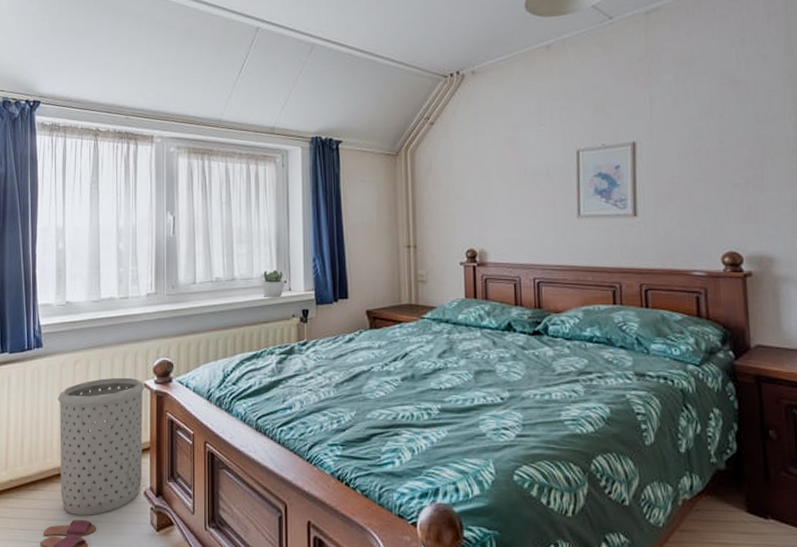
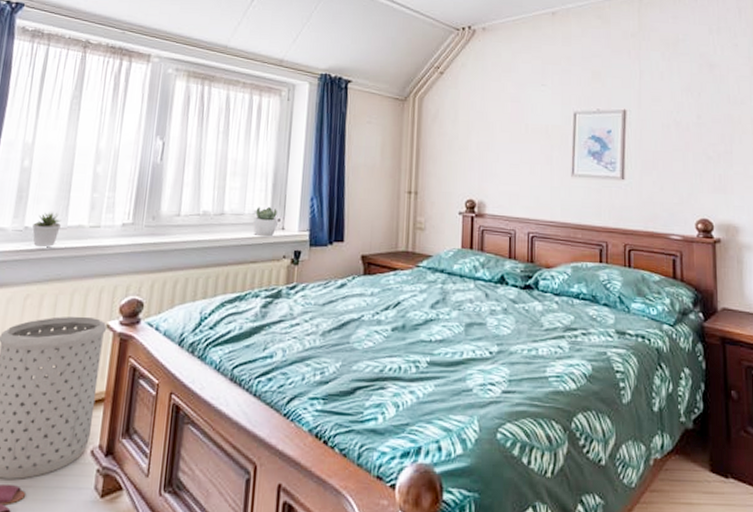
potted plant: none [73,287,95,319] -> present [32,212,61,248]

